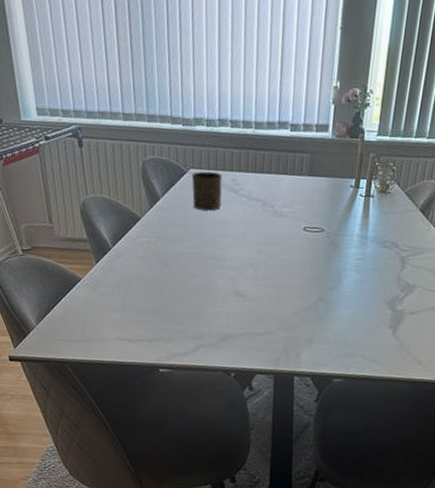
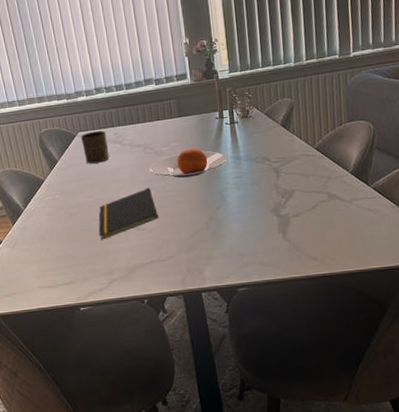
notepad: none [194,250,265,300] -> present [98,187,159,240]
plate: none [264,215,353,249] -> present [149,148,227,178]

